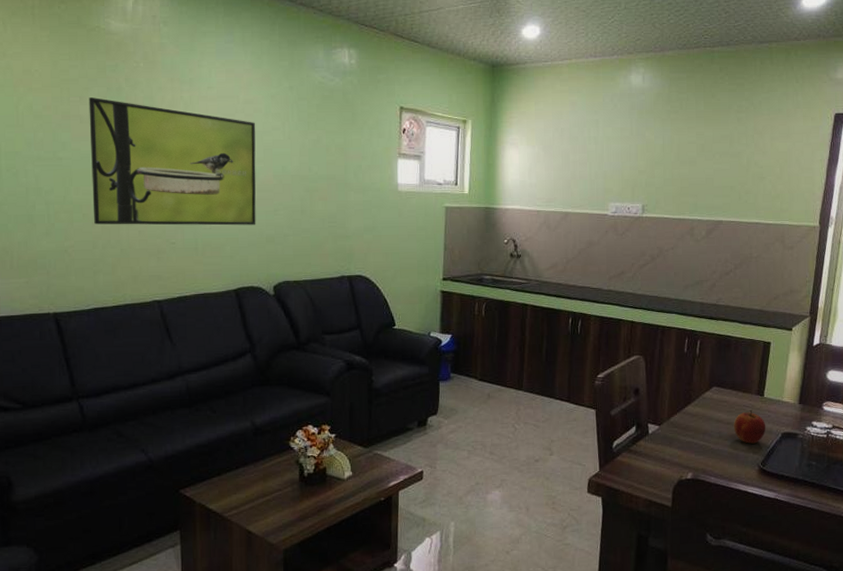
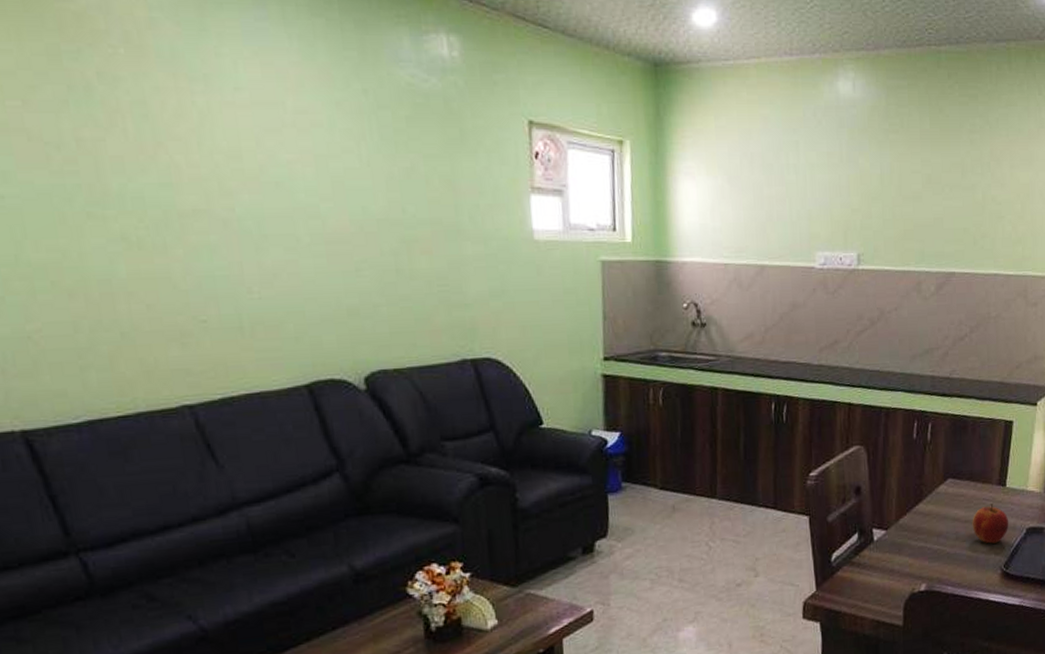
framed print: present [88,97,256,226] -> none [37,101,330,297]

